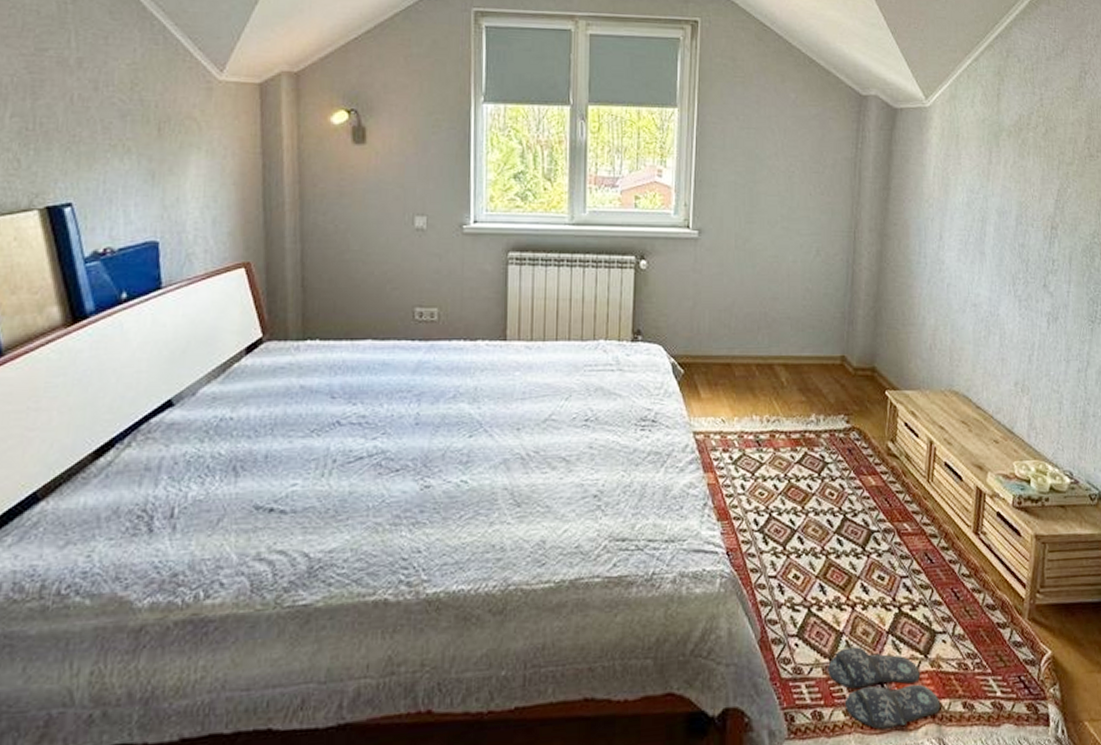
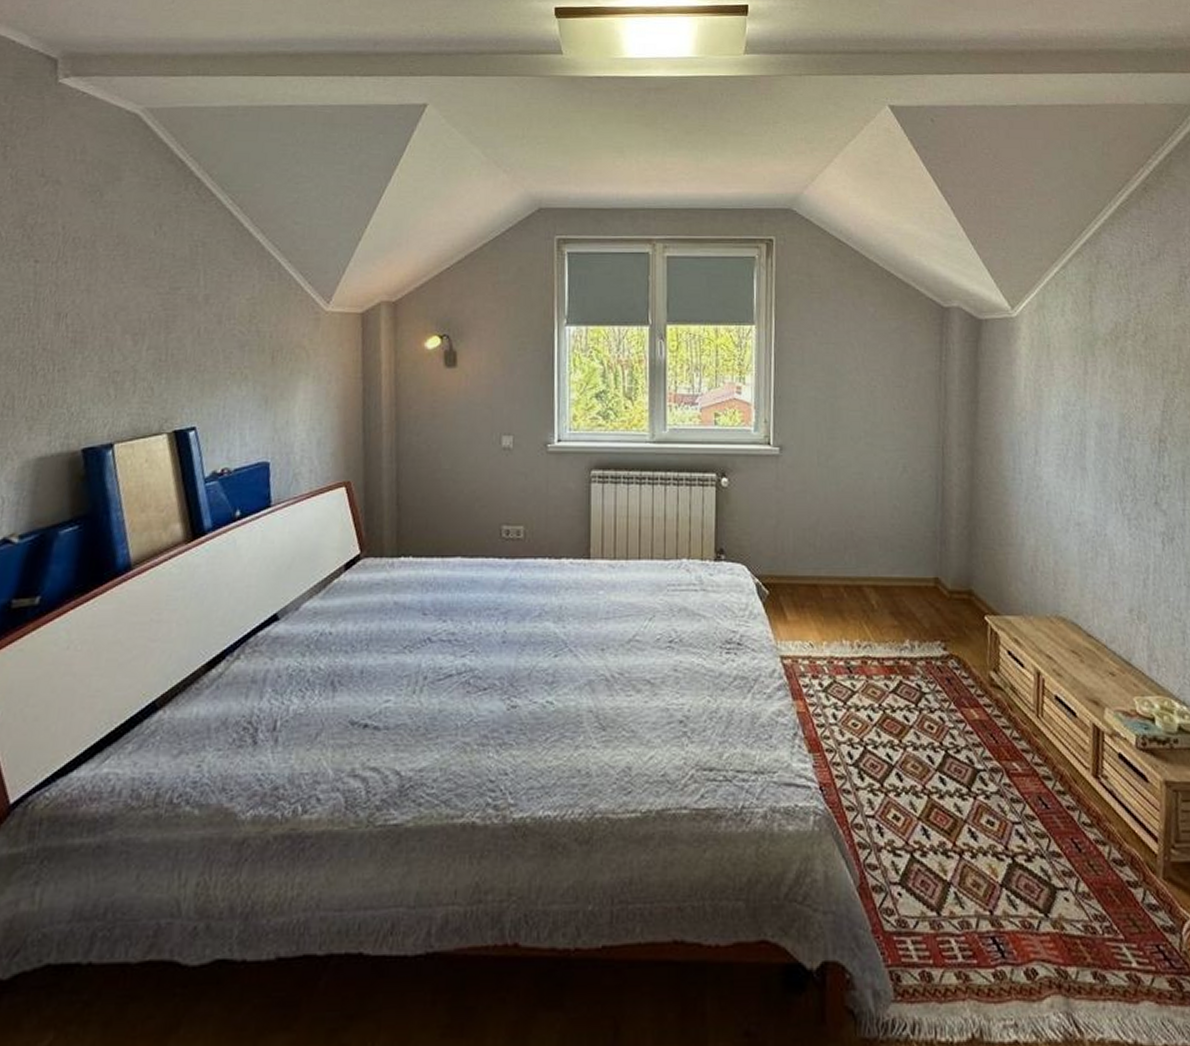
slippers: present [828,647,941,729] -> none [936,900,1067,997]

